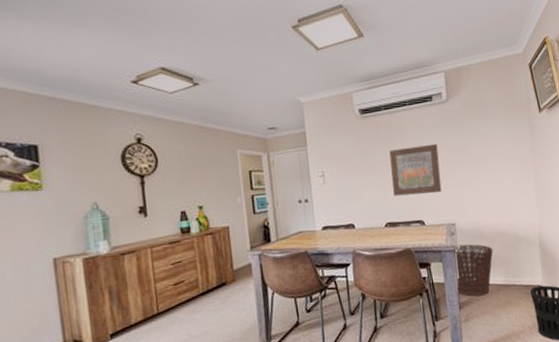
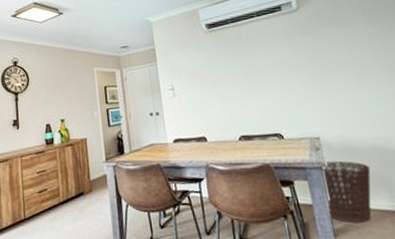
wall art: present [389,143,442,197] -> none [239,52,300,109]

